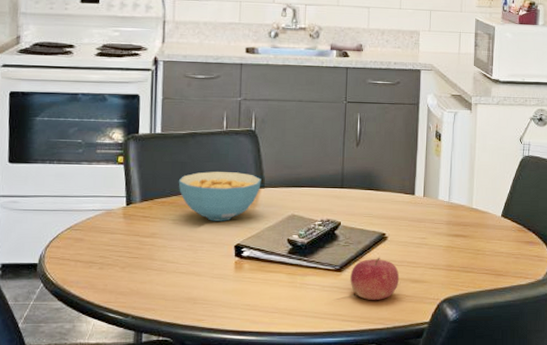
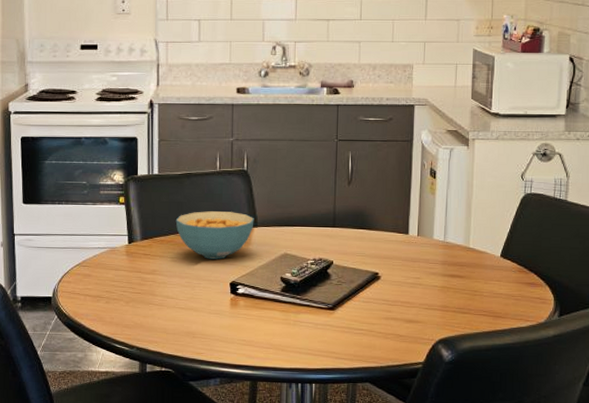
fruit: present [350,257,400,300] -> none [343,296,393,339]

